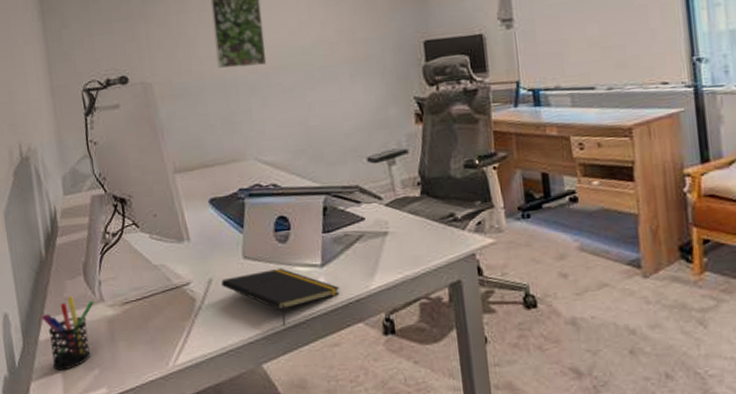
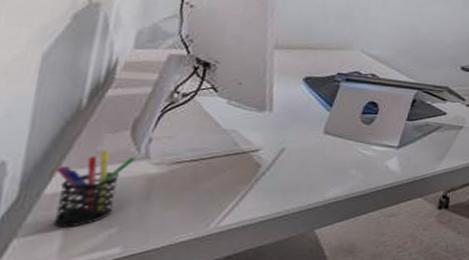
notepad: present [221,268,340,325] -> none [294,145,409,195]

